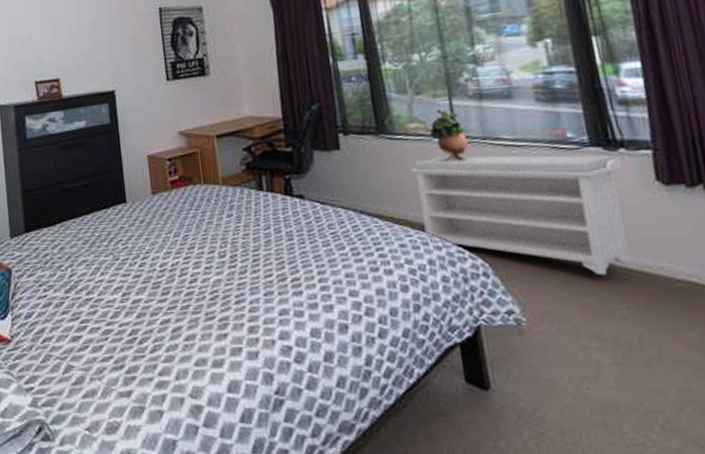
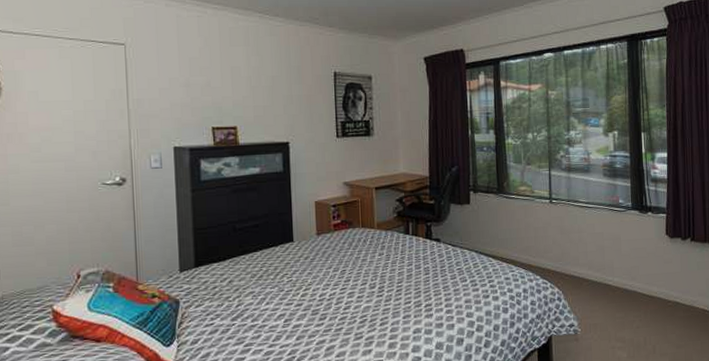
bench: present [410,155,631,276] -> none [518,213,649,299]
potted plant: present [429,109,469,162] -> none [533,177,558,217]

